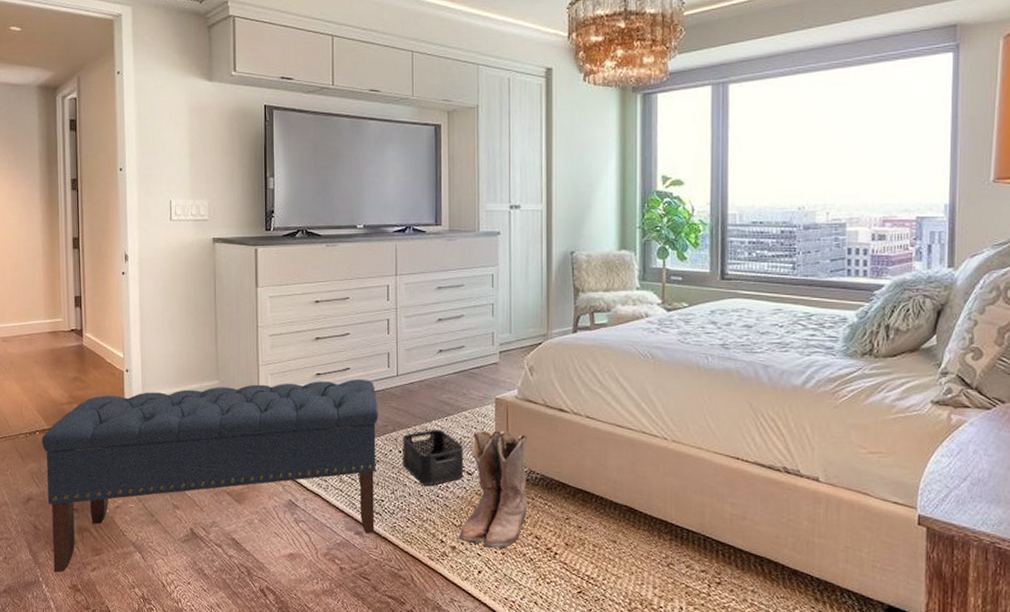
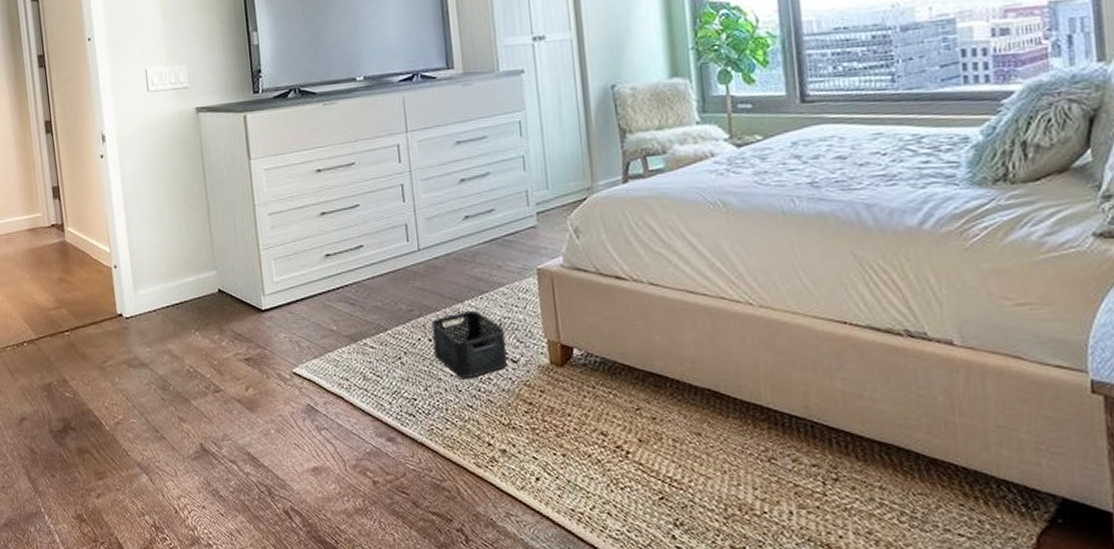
bench: present [42,378,378,573] -> none [30,256,409,502]
boots: present [457,429,528,550] -> none [506,306,589,451]

